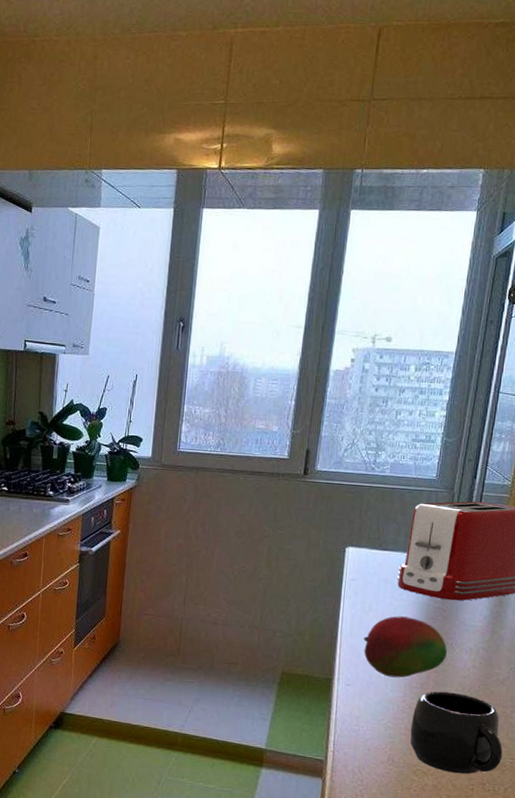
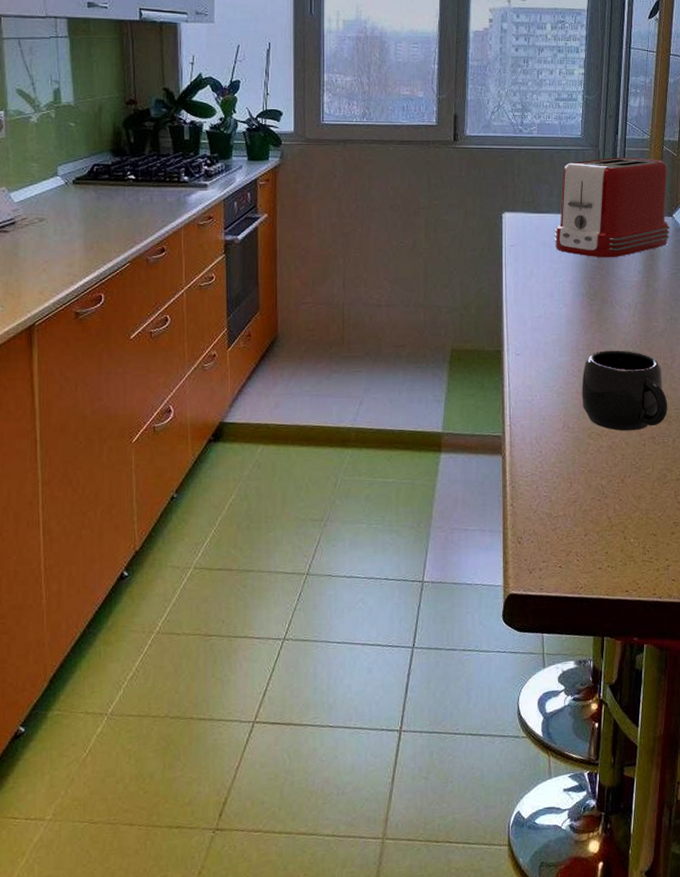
fruit: present [363,616,447,678] -> none [528,279,608,342]

